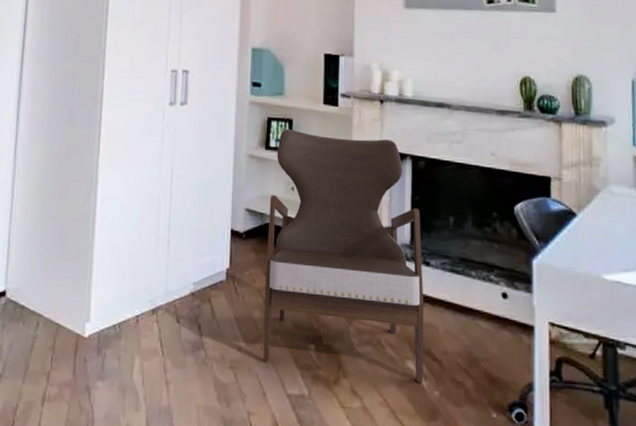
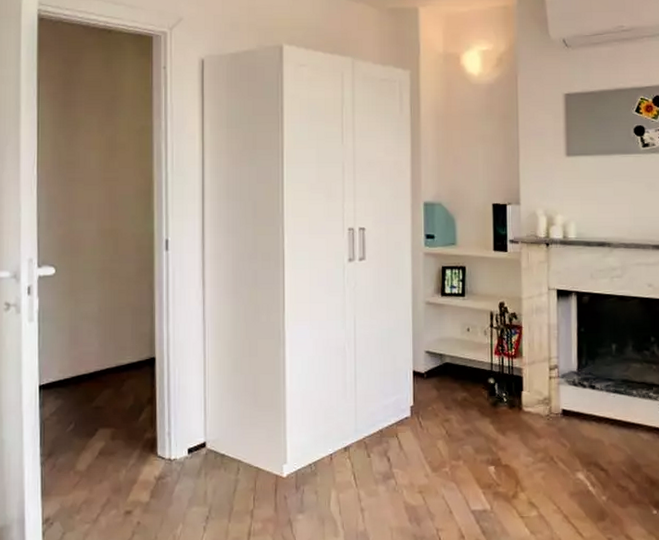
armchair: present [262,128,424,383] -> none [446,275,592,490]

